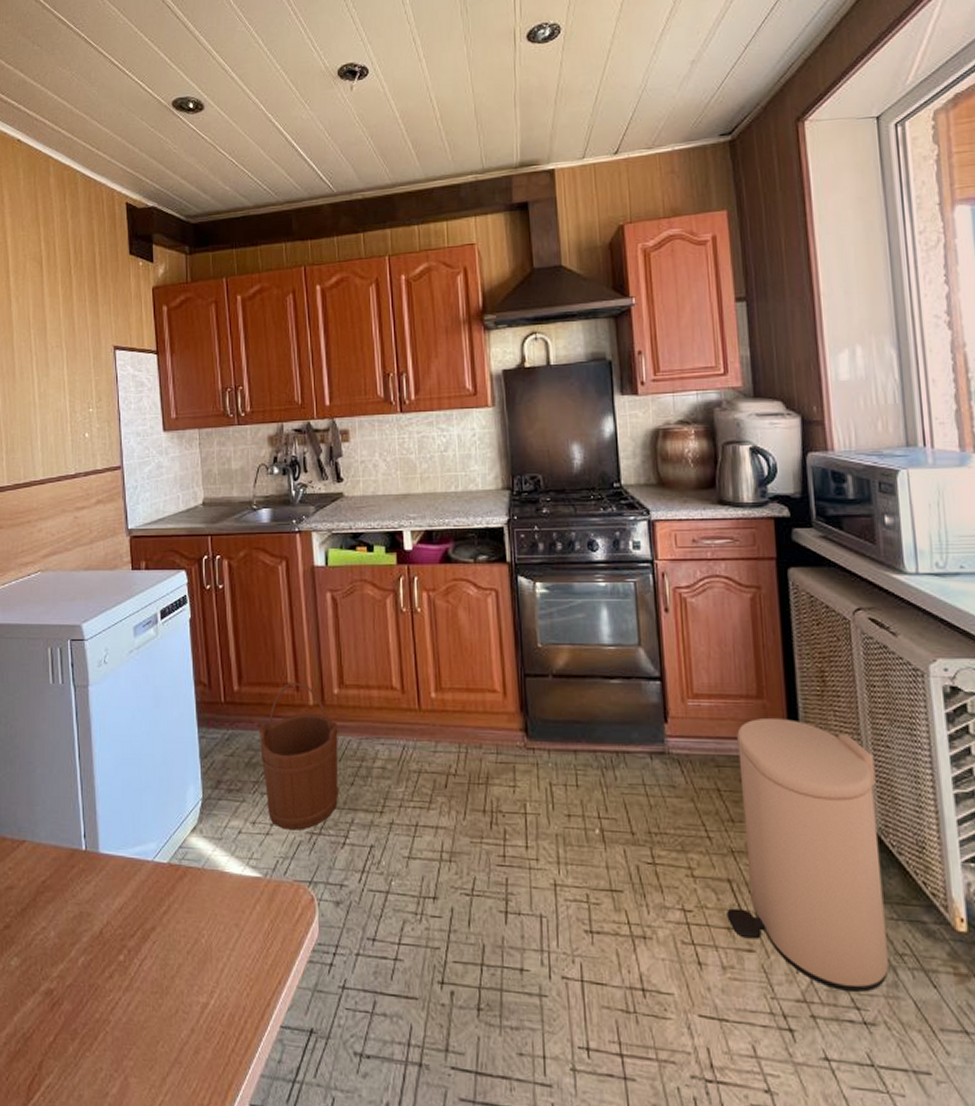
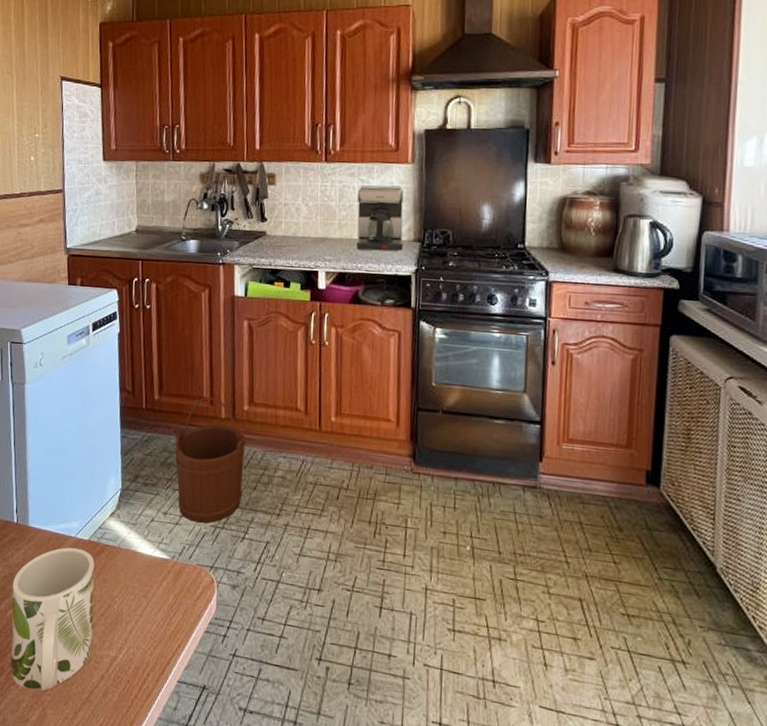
mug: none [83,873,179,1056] -> present [10,547,95,692]
coffee maker: none [437,431,492,504] -> present [356,184,404,251]
pedal bin: present [727,717,889,992] -> none [574,465,725,702]

